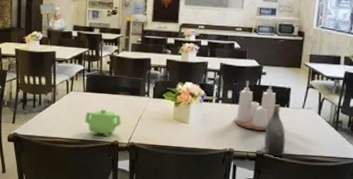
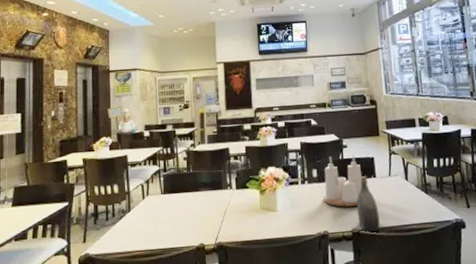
teapot: present [85,109,121,136] -> none [165,210,205,241]

